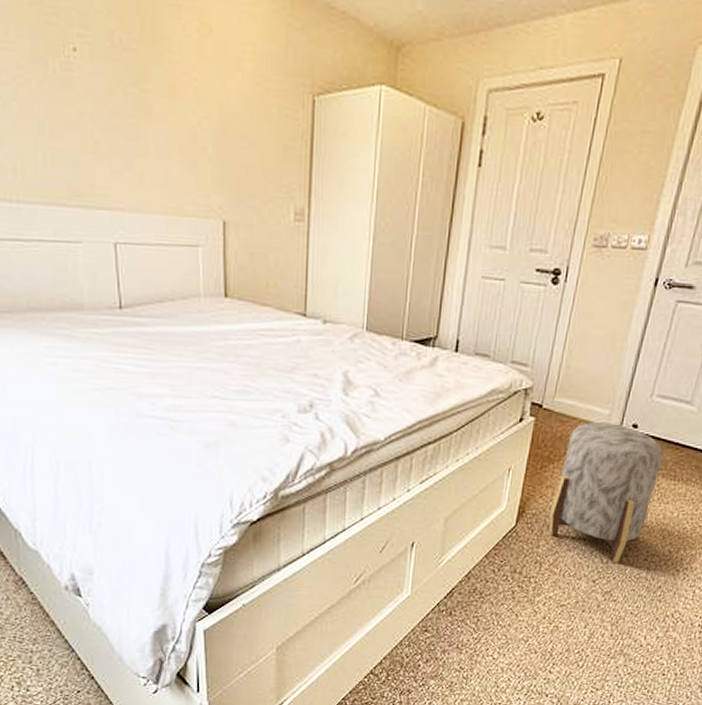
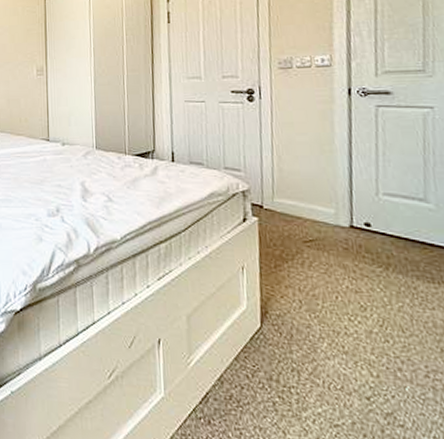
stool: present [549,421,664,563] -> none [295,220,413,378]

